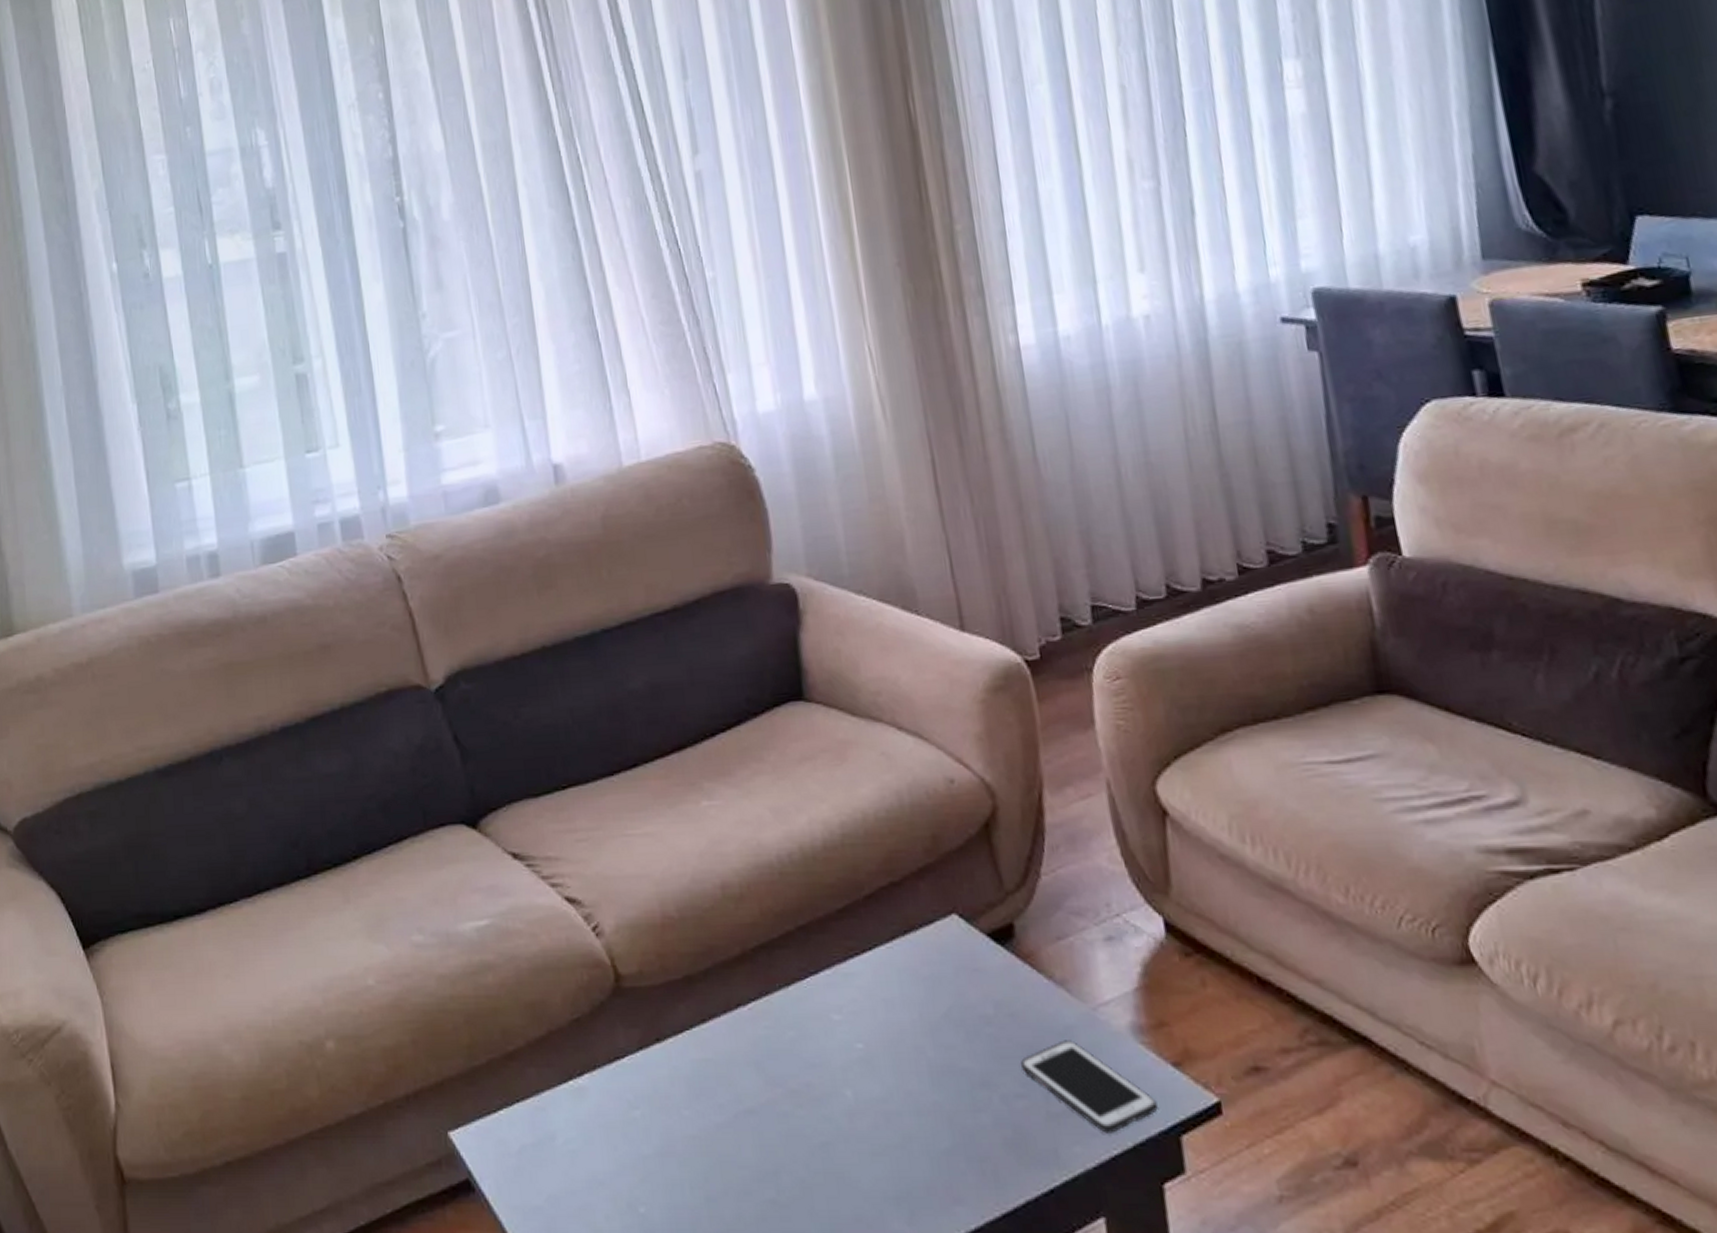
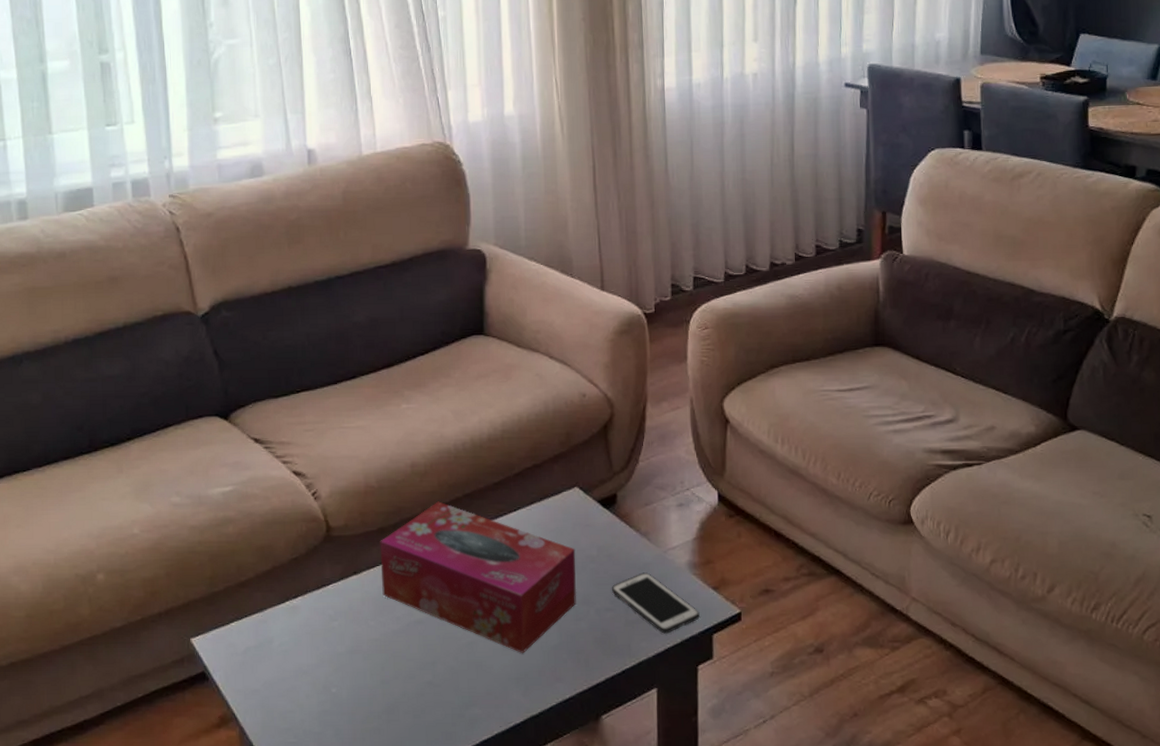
tissue box: none [687,937,971,1160] -> present [380,501,577,653]

